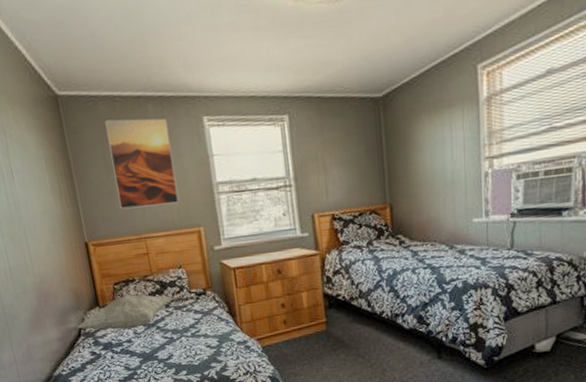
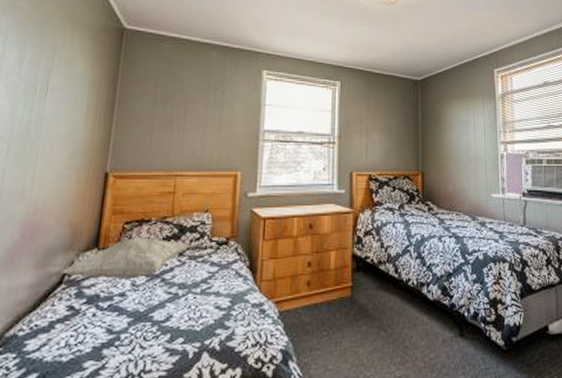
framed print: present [105,118,180,210] -> none [157,58,228,144]

